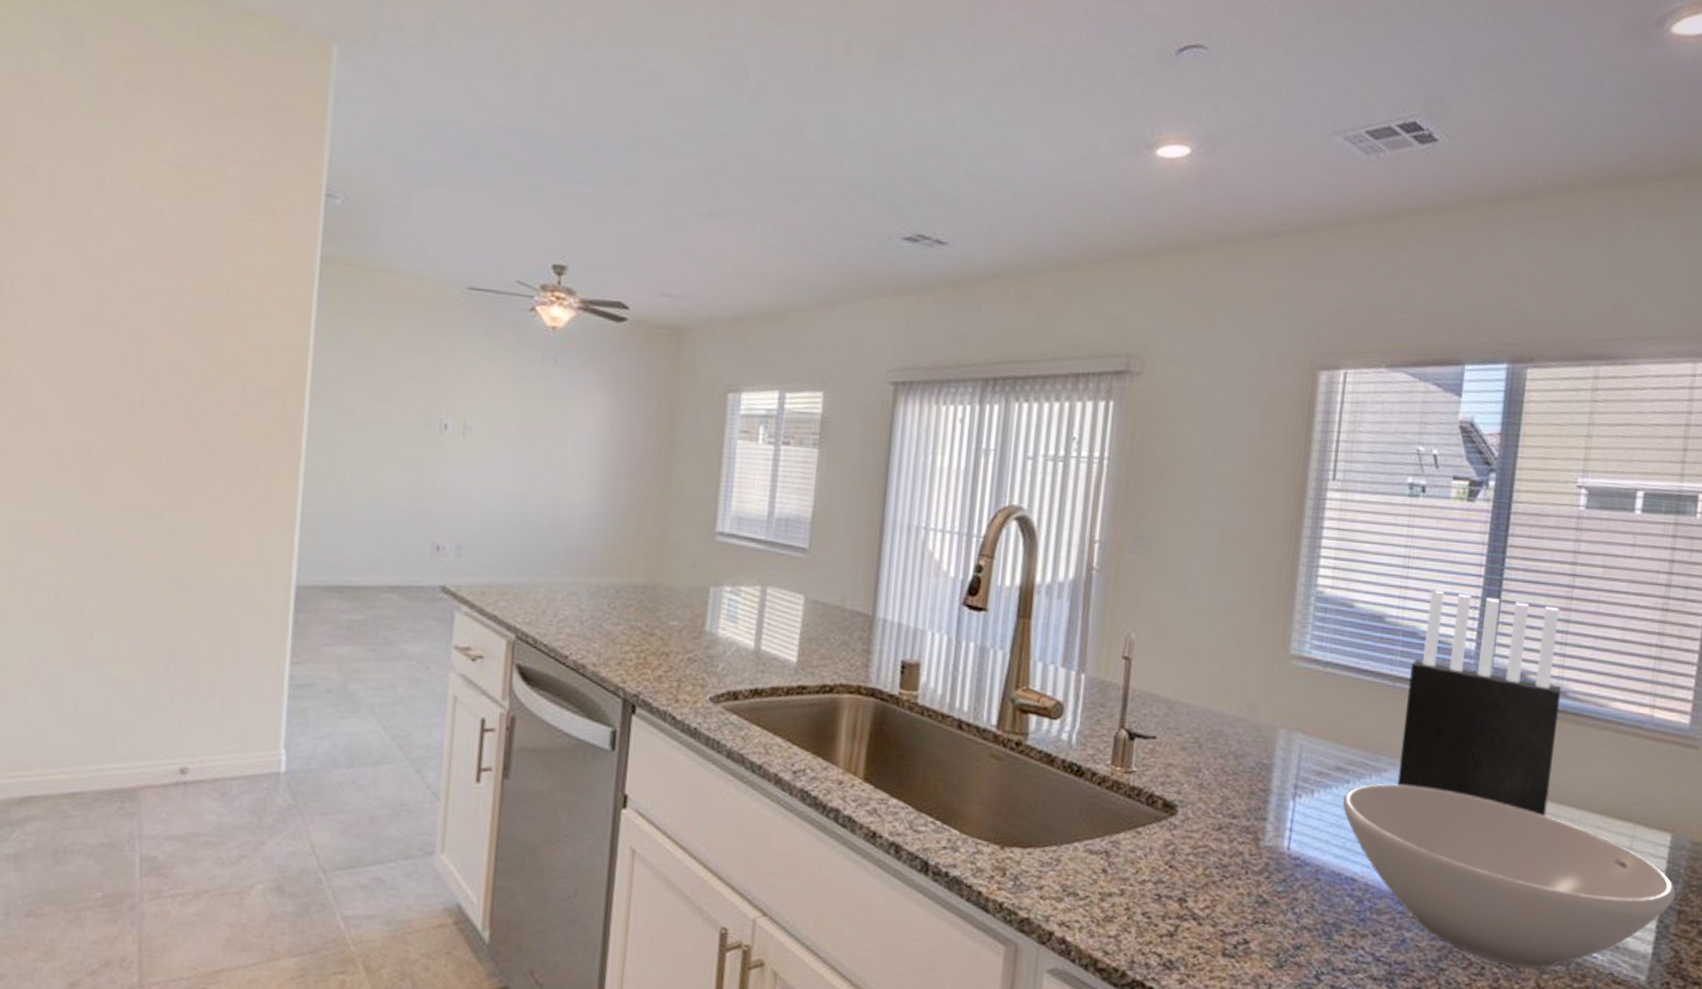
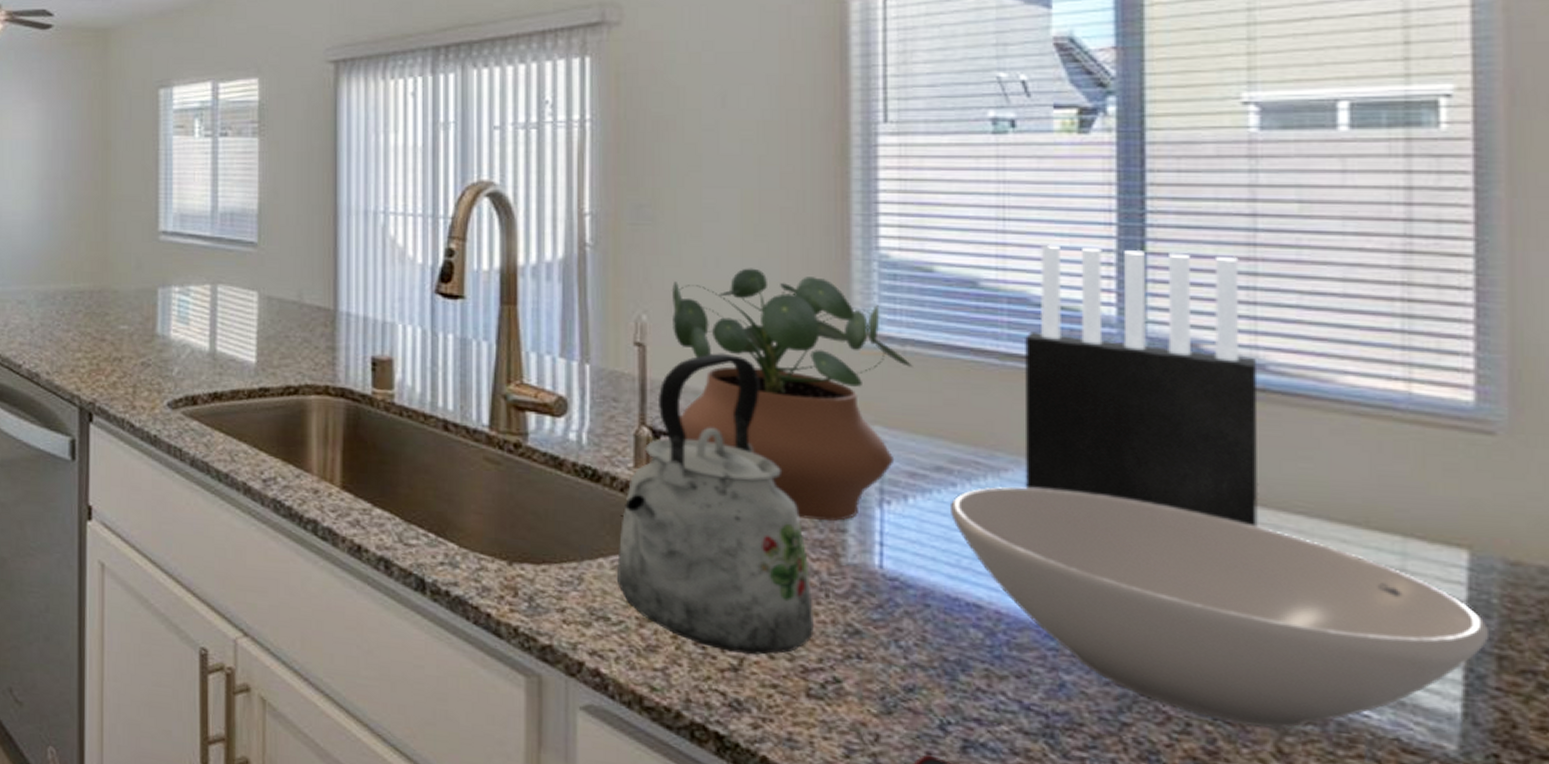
kettle: none [1086,668,1236,923] -> present [616,353,814,655]
potted plant: none [1151,596,1331,811] -> present [672,268,913,521]

